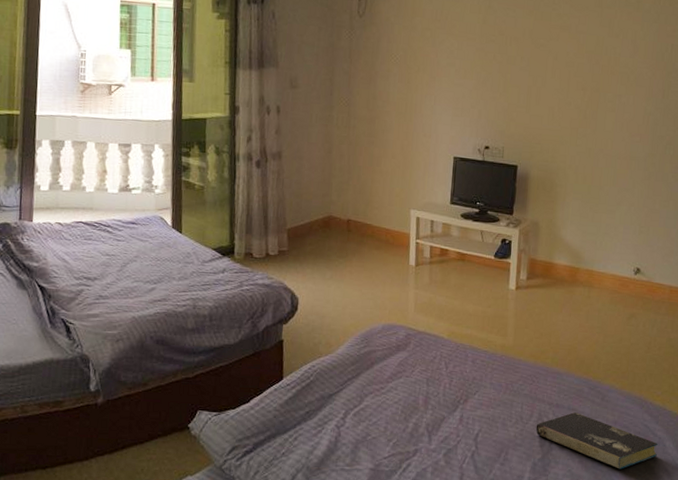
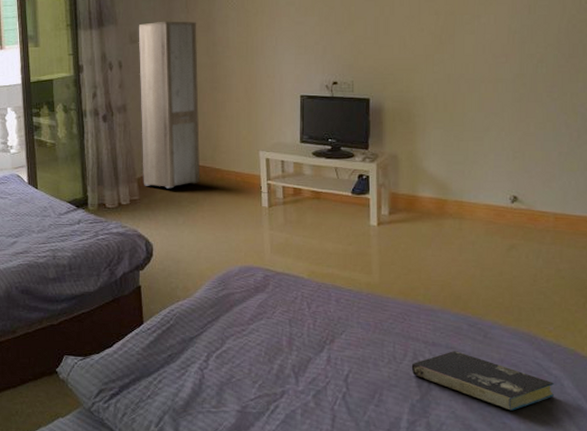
cabinet: none [293,69,359,242] -> present [138,21,201,189]

